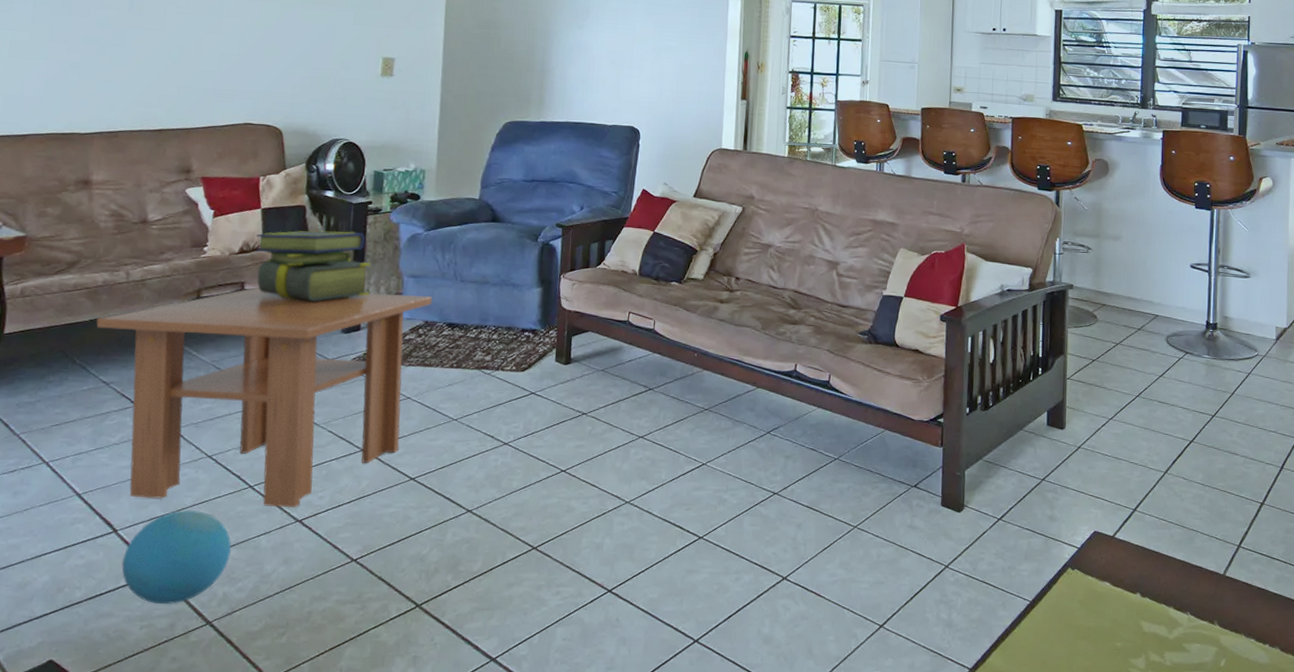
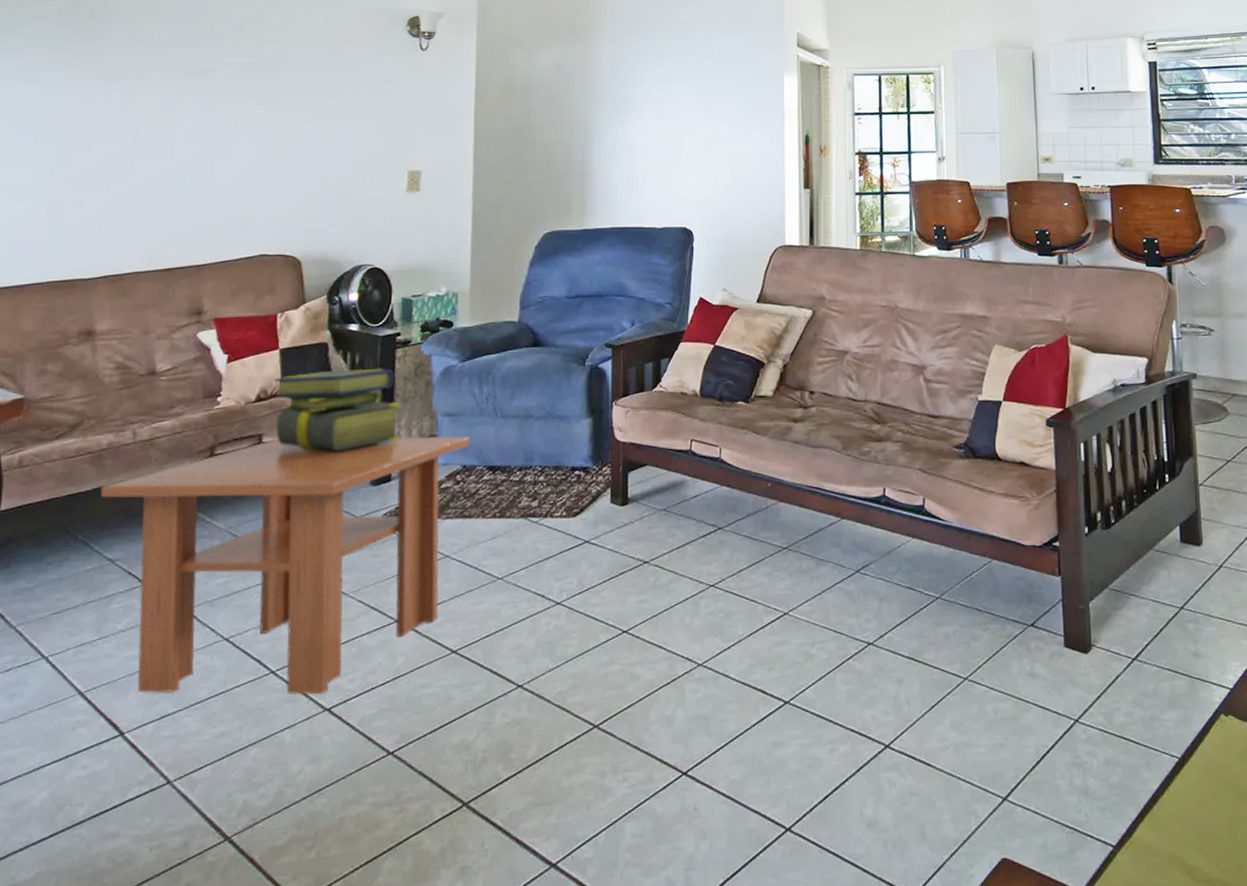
ball: present [122,510,231,604] -> none [129,704,252,819]

